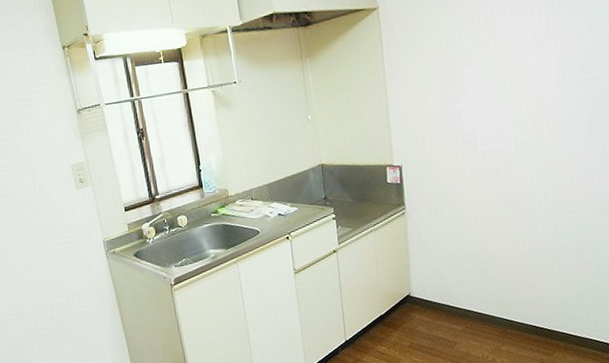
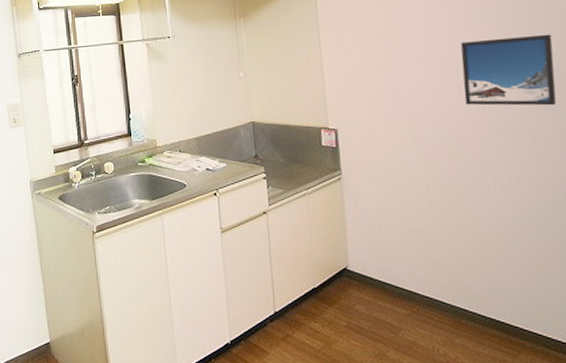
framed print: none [517,59,599,134] -> present [461,34,557,106]

